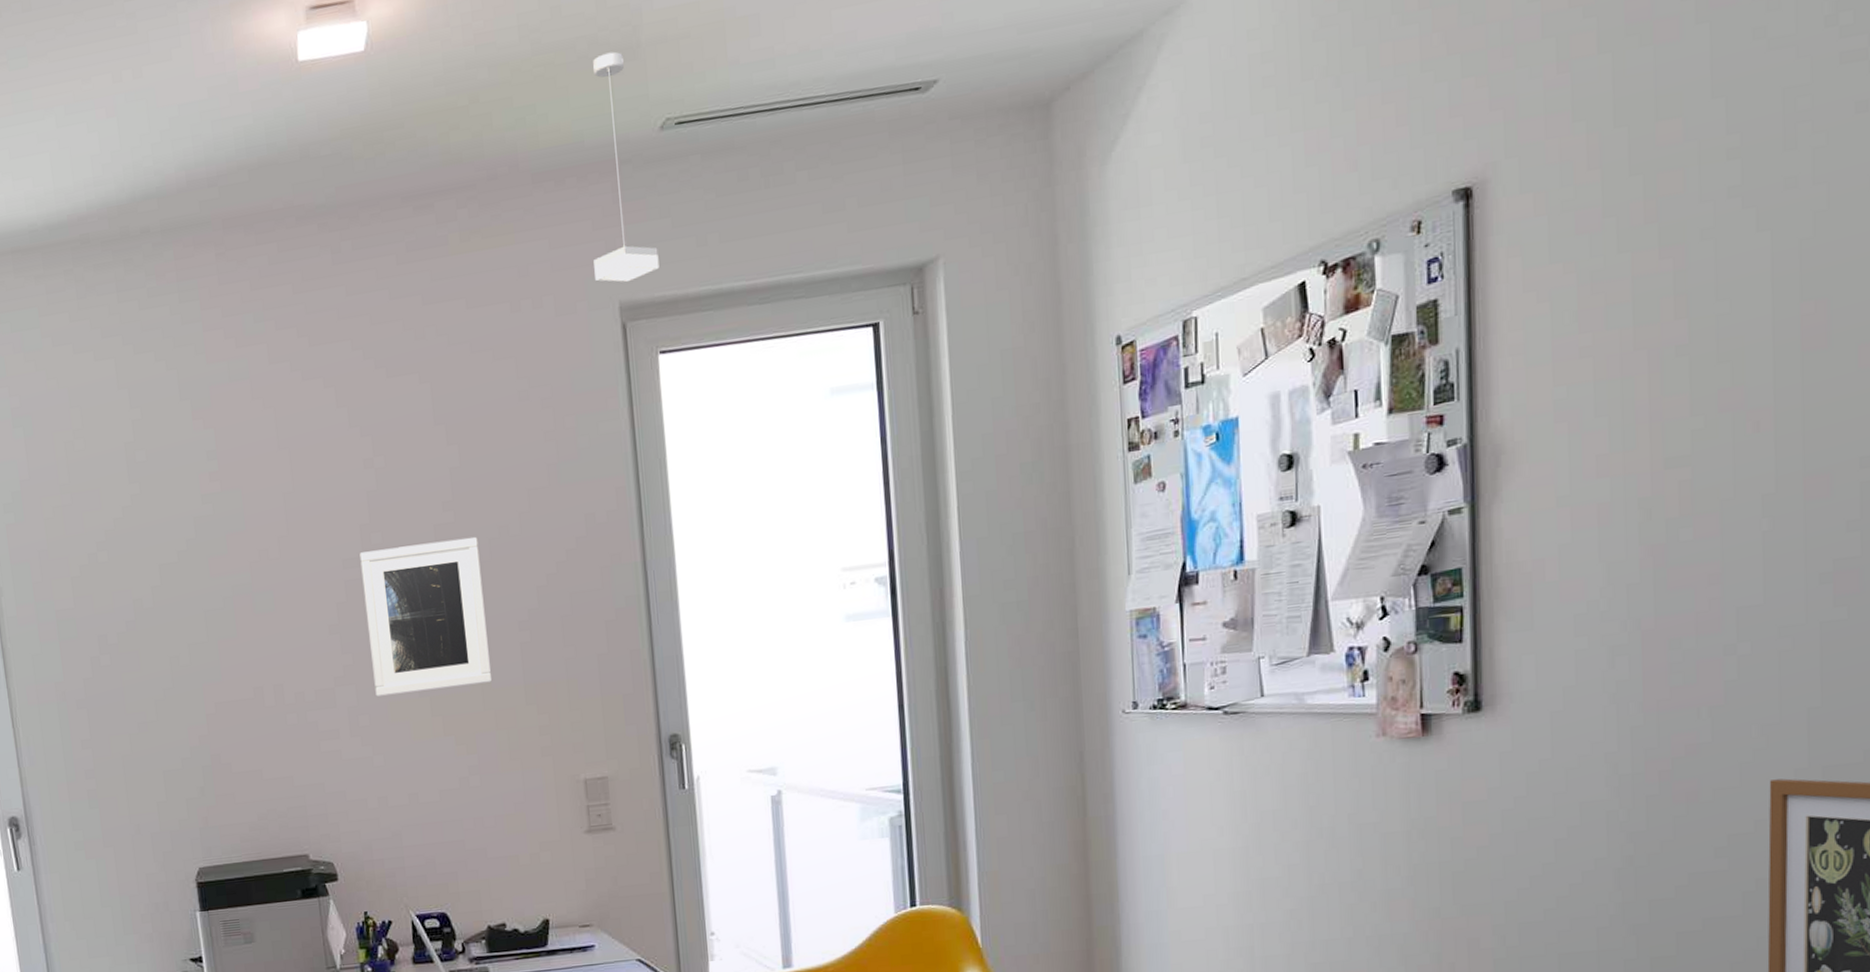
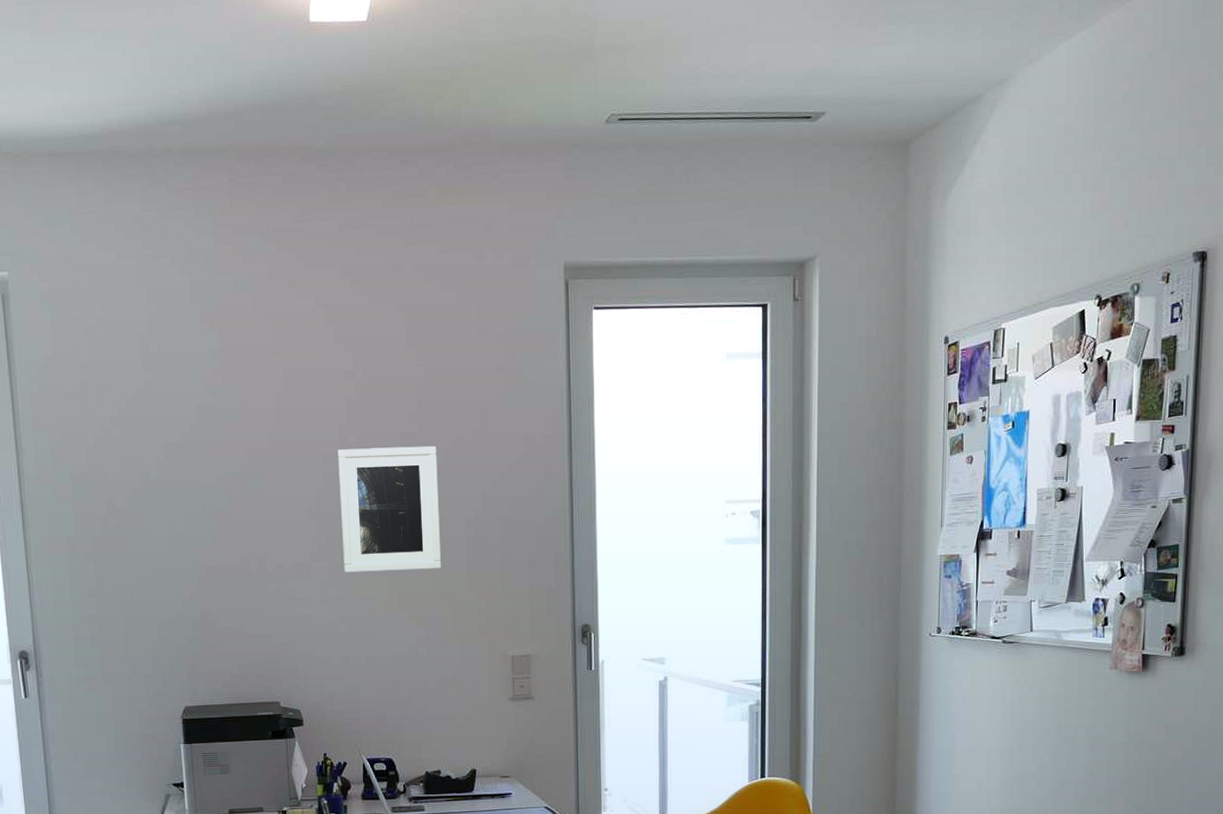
pendant lamp: present [593,51,660,283] -> none [545,52,598,247]

